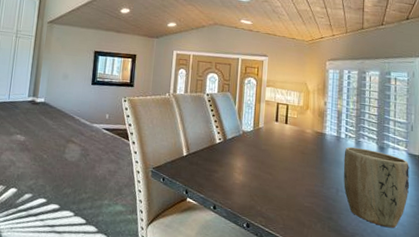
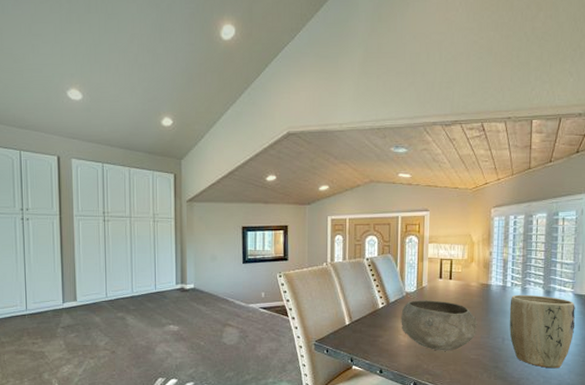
bowl: none [236,139,312,196] -> present [401,300,478,351]

